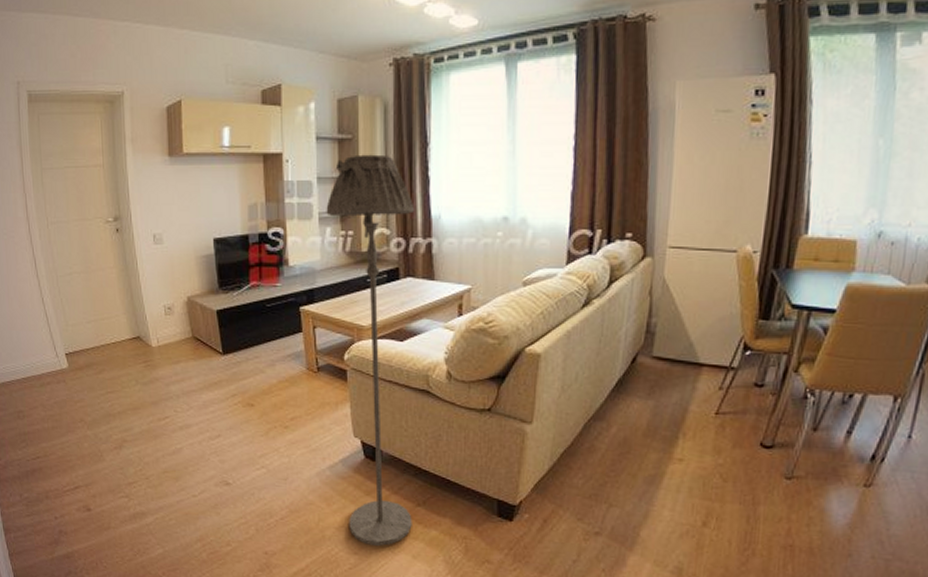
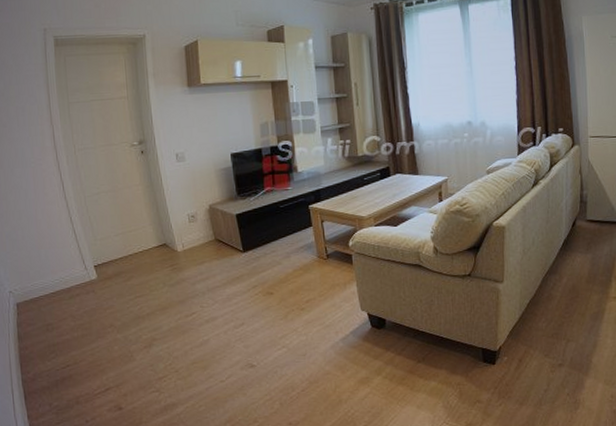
floor lamp: present [326,154,415,547] -> none [326,78,415,403]

